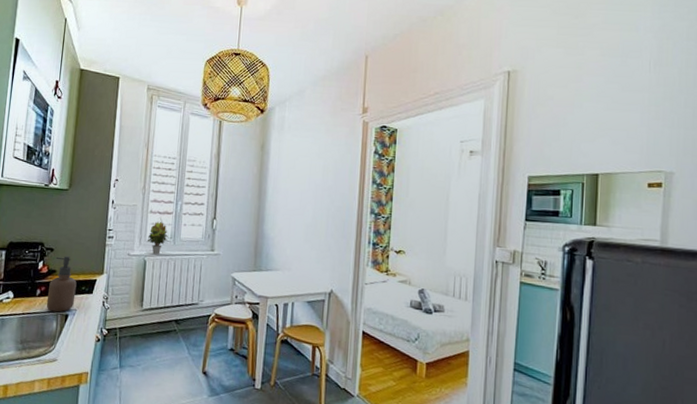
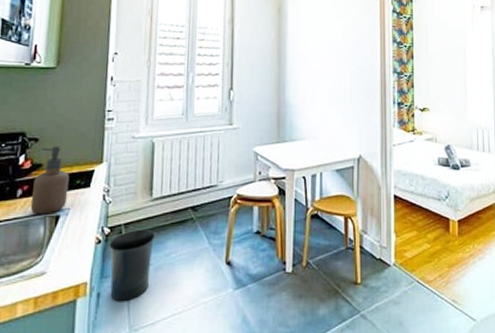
waste bin: none [106,334,144,392] -> present [109,229,156,301]
potted plant: present [146,222,169,255] -> none [154,97,180,135]

